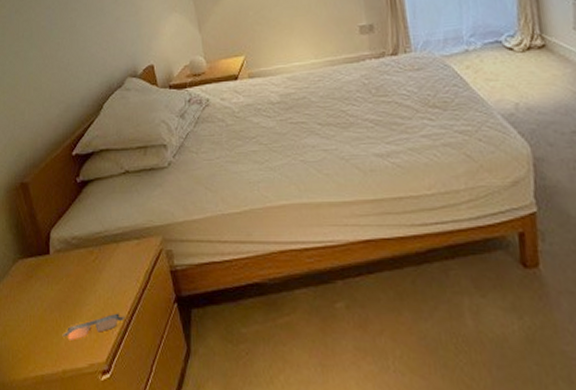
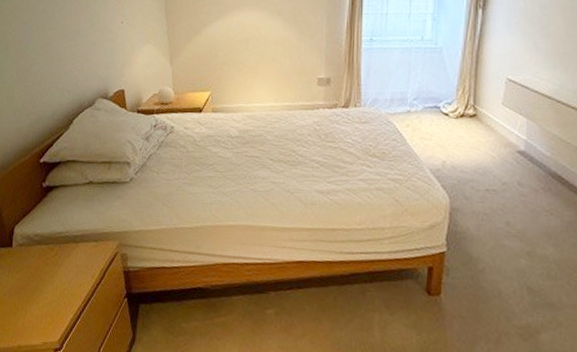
glasses: present [62,313,125,340] -> none [19,302,79,322]

